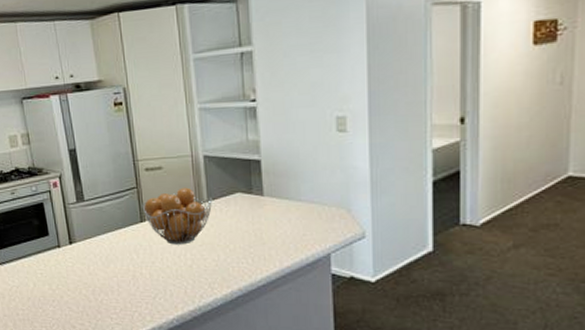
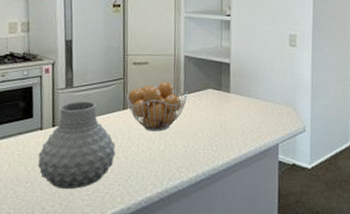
vase: none [60,215,139,308] -> present [38,101,116,190]

